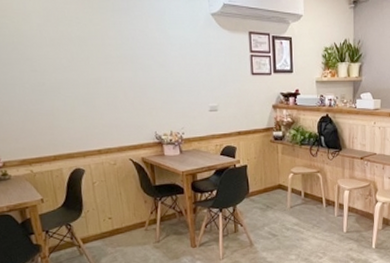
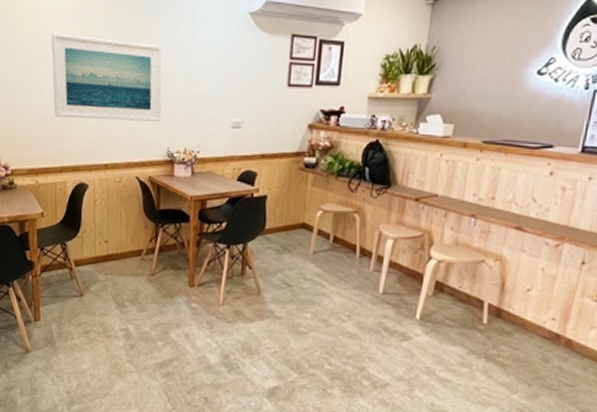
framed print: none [24,32,145,111] -> present [51,33,163,121]

